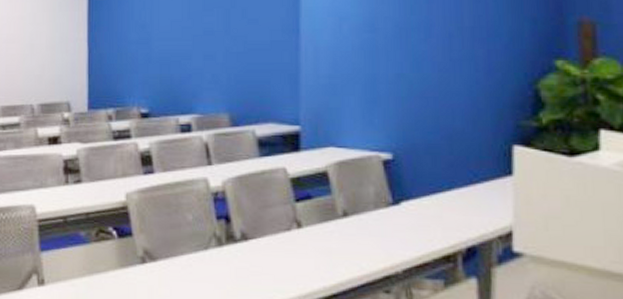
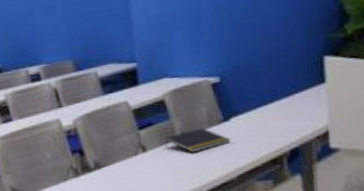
notepad: none [324,208,399,237] -> present [165,127,231,153]

